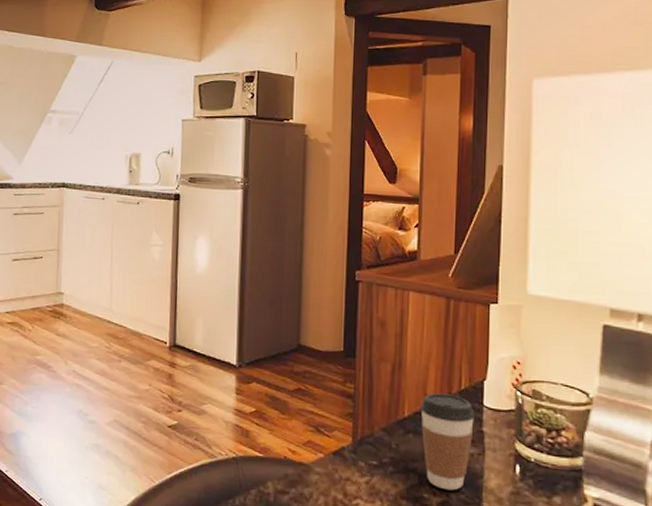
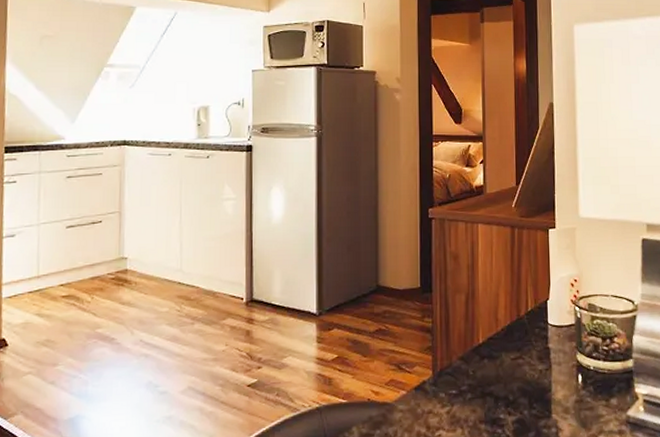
coffee cup: present [420,393,476,491] -> none [493,316,542,408]

